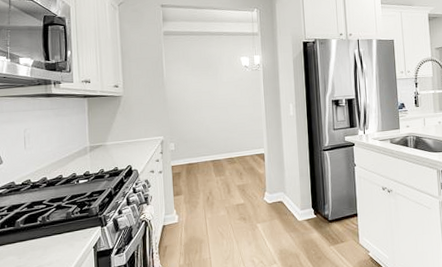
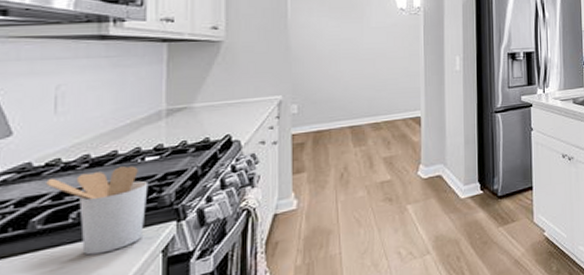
utensil holder: none [23,186,82,247] -> present [46,166,149,256]

